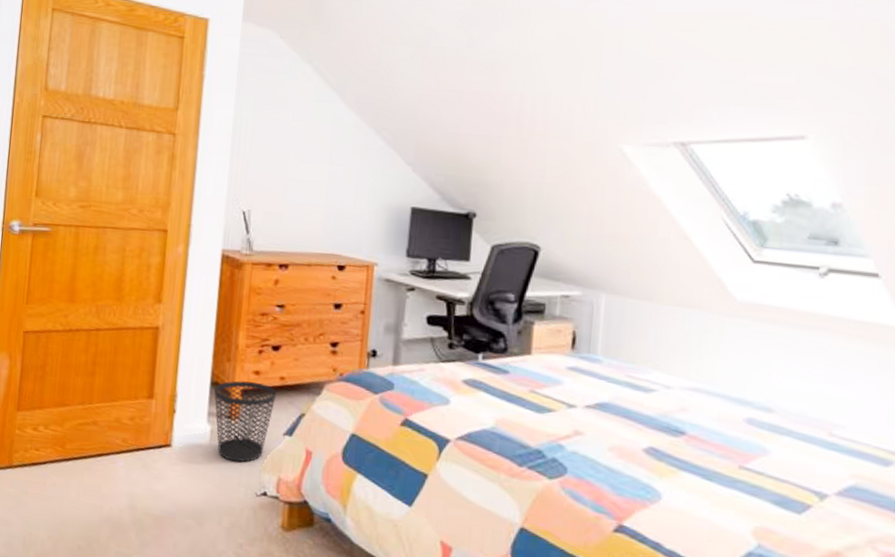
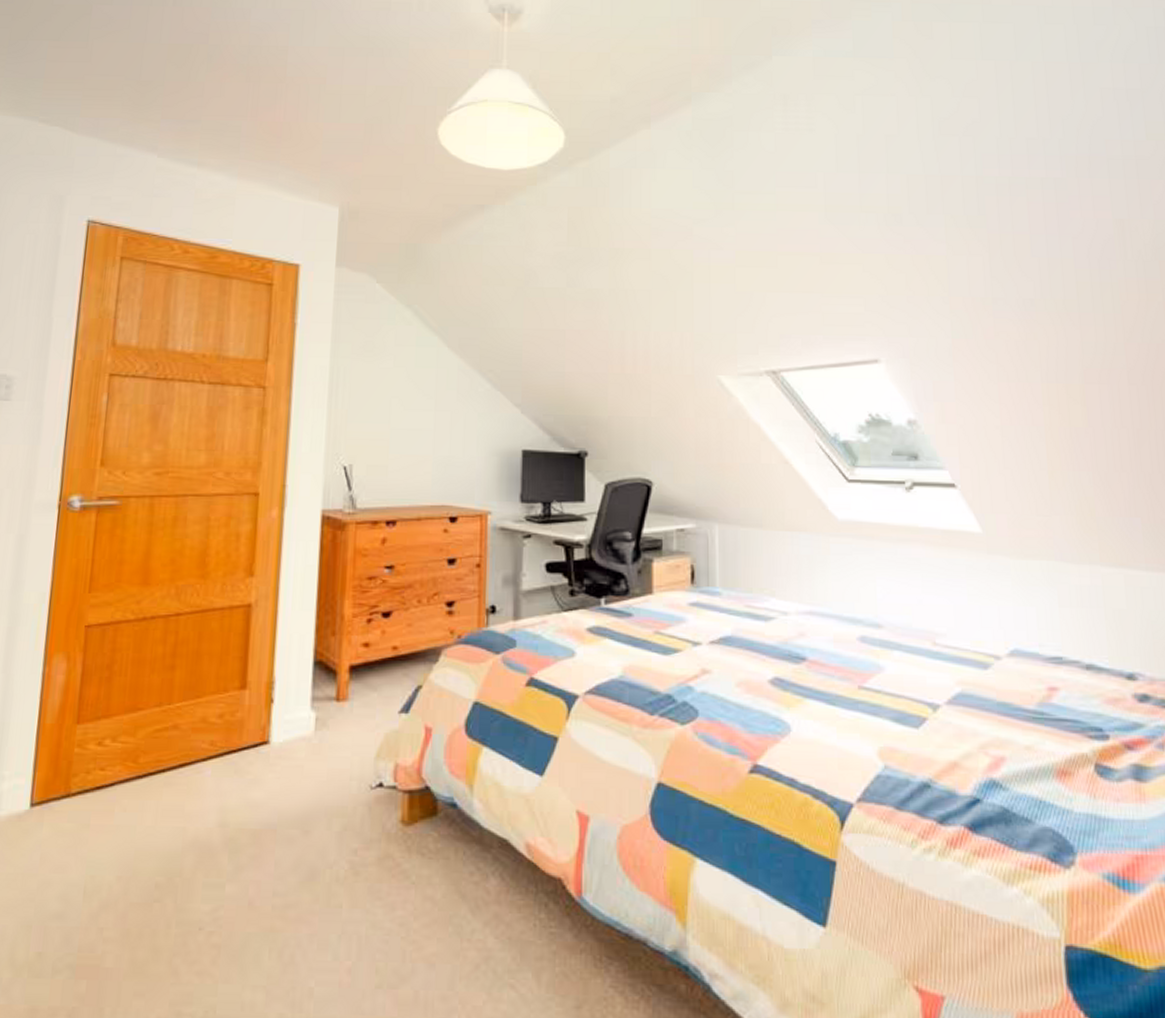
wastebasket: present [214,380,277,462] -> none [318,655,390,752]

